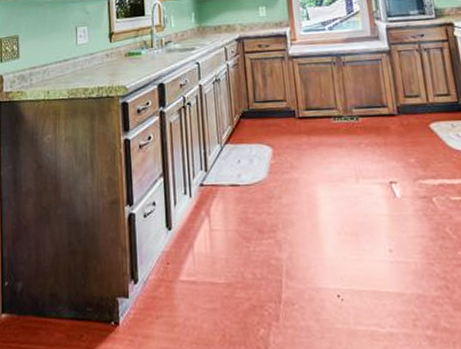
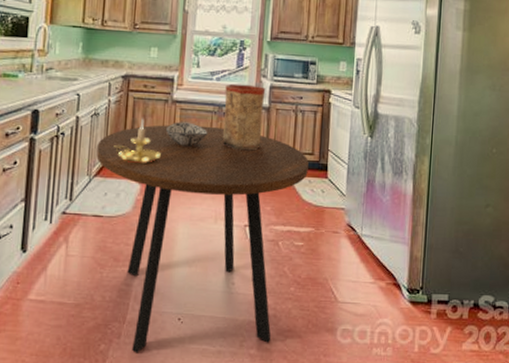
dining table: none [223,78,449,338] -> present [96,125,309,353]
candle holder: none [239,79,287,127] -> present [114,118,161,164]
decorative bowl: none [288,76,331,104] -> present [166,122,208,148]
vase: none [339,29,389,100] -> present [223,83,266,151]

